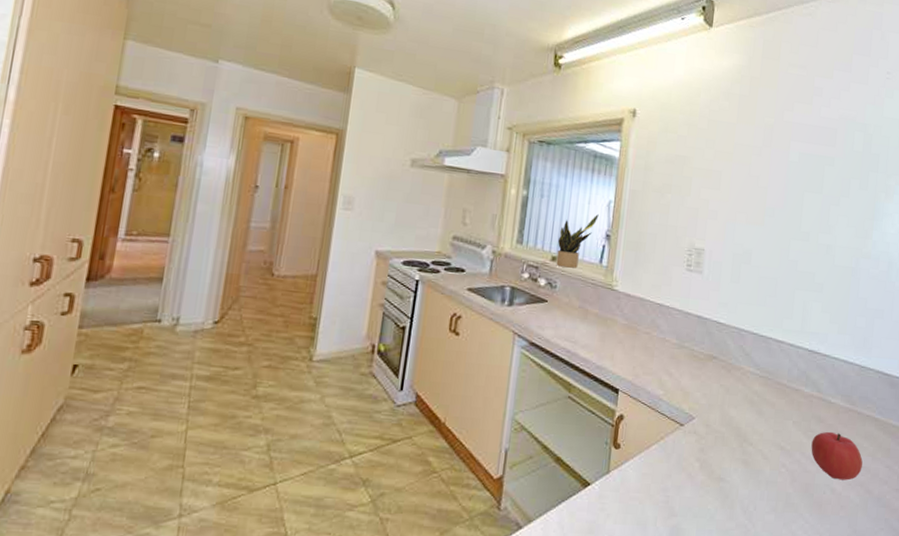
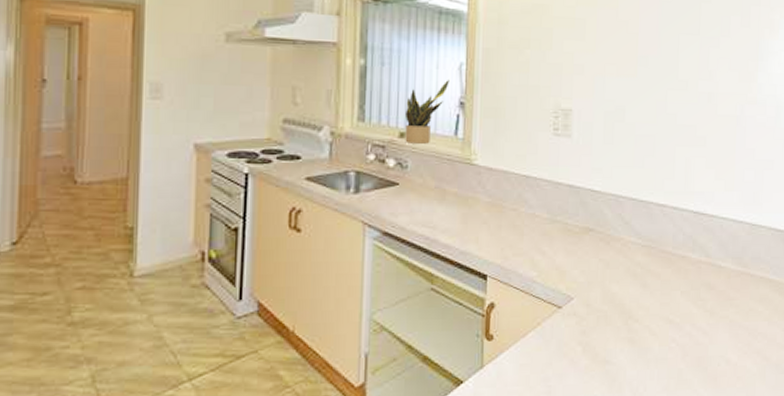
fruit: present [811,431,863,481] -> none [702,298,758,350]

